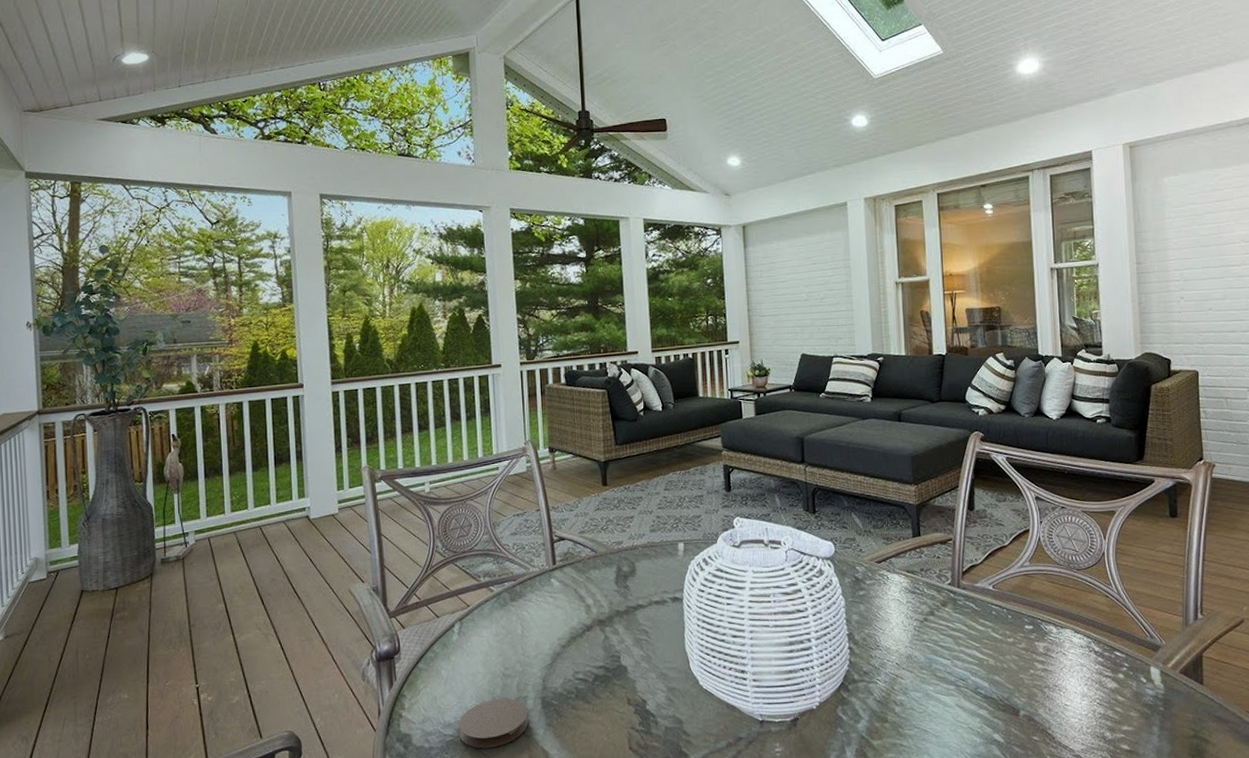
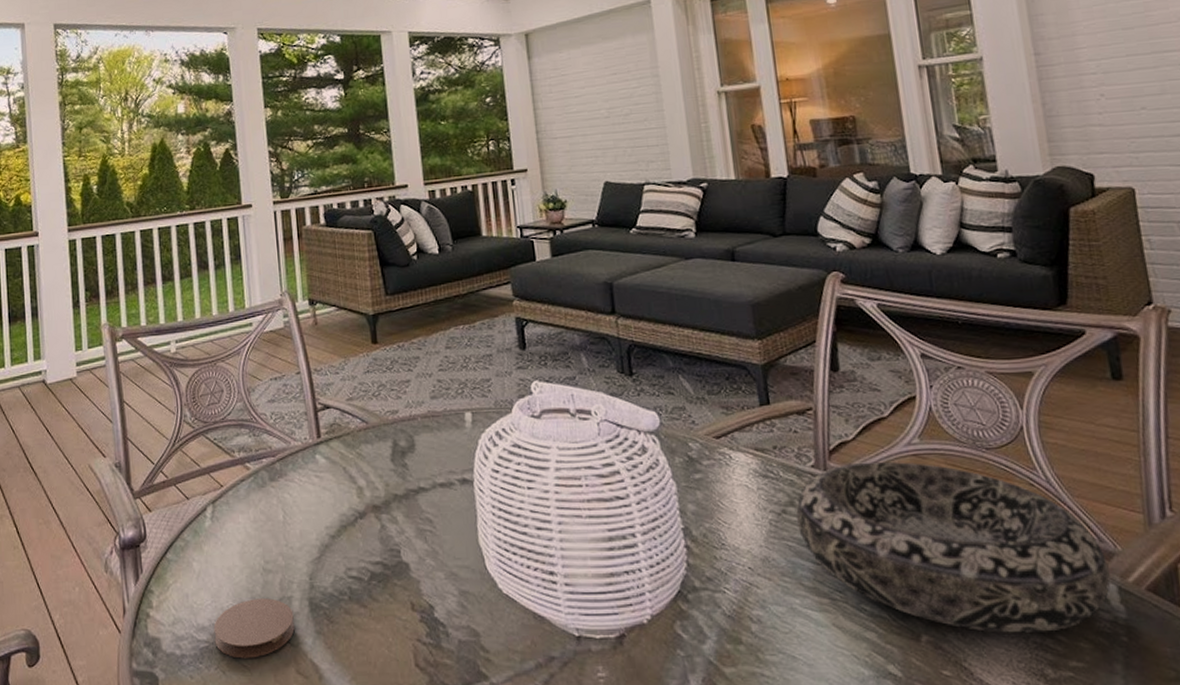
decorative bowl: none [935,580,1156,707] -> present [796,461,1111,633]

